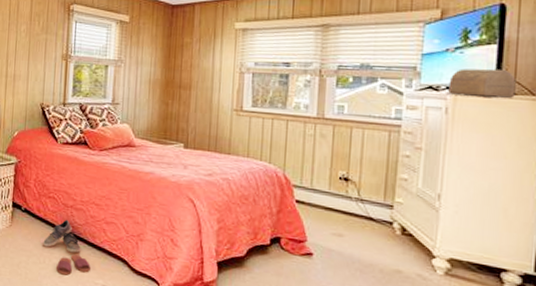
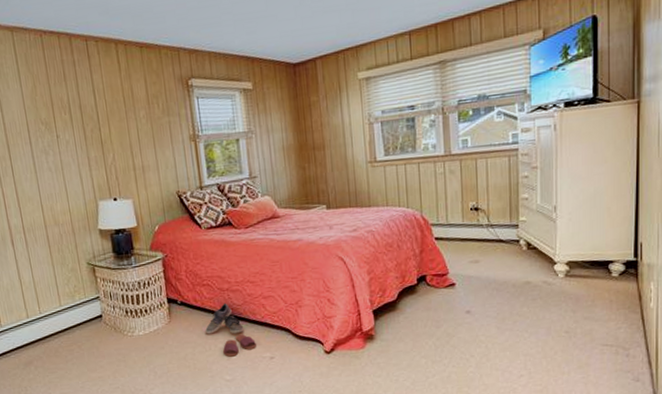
decorative box: present [448,68,516,99] -> none [555,79,610,111]

